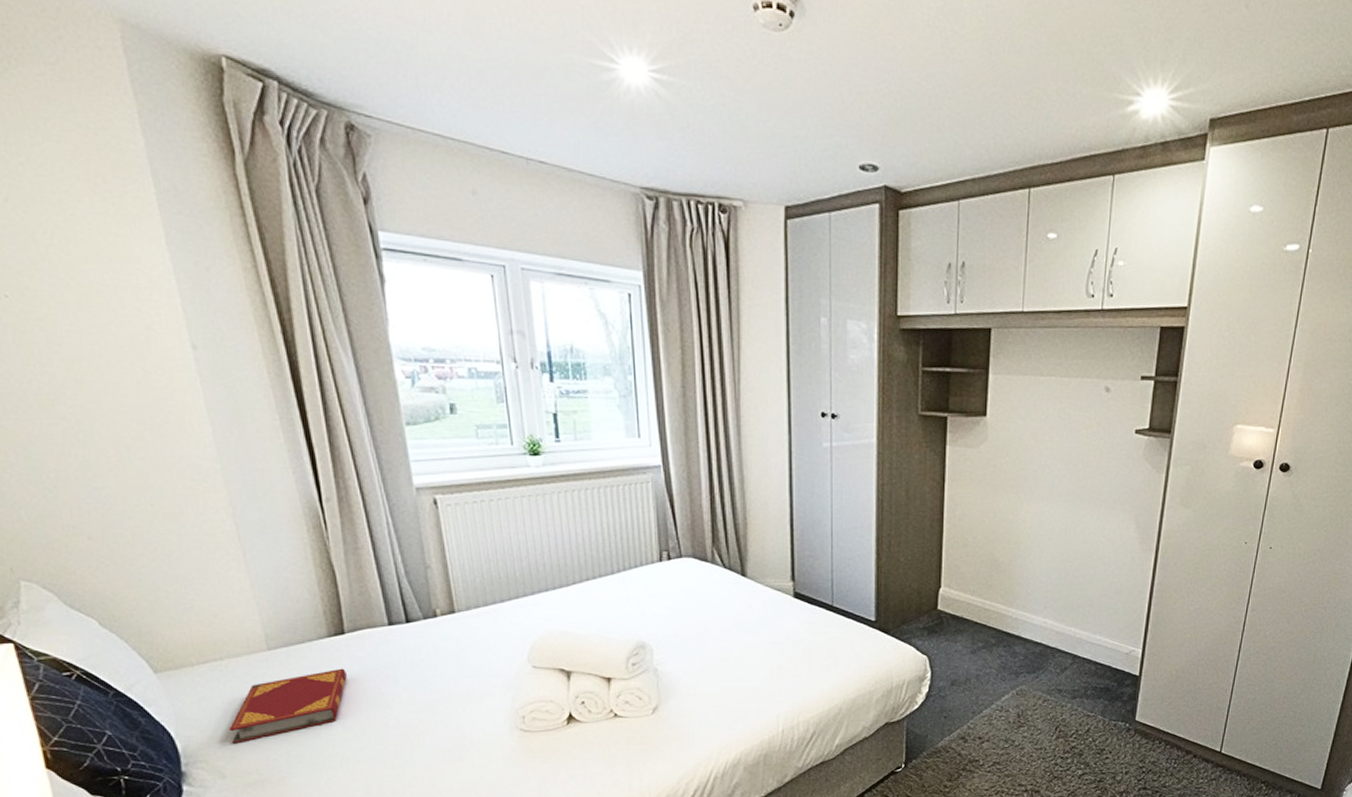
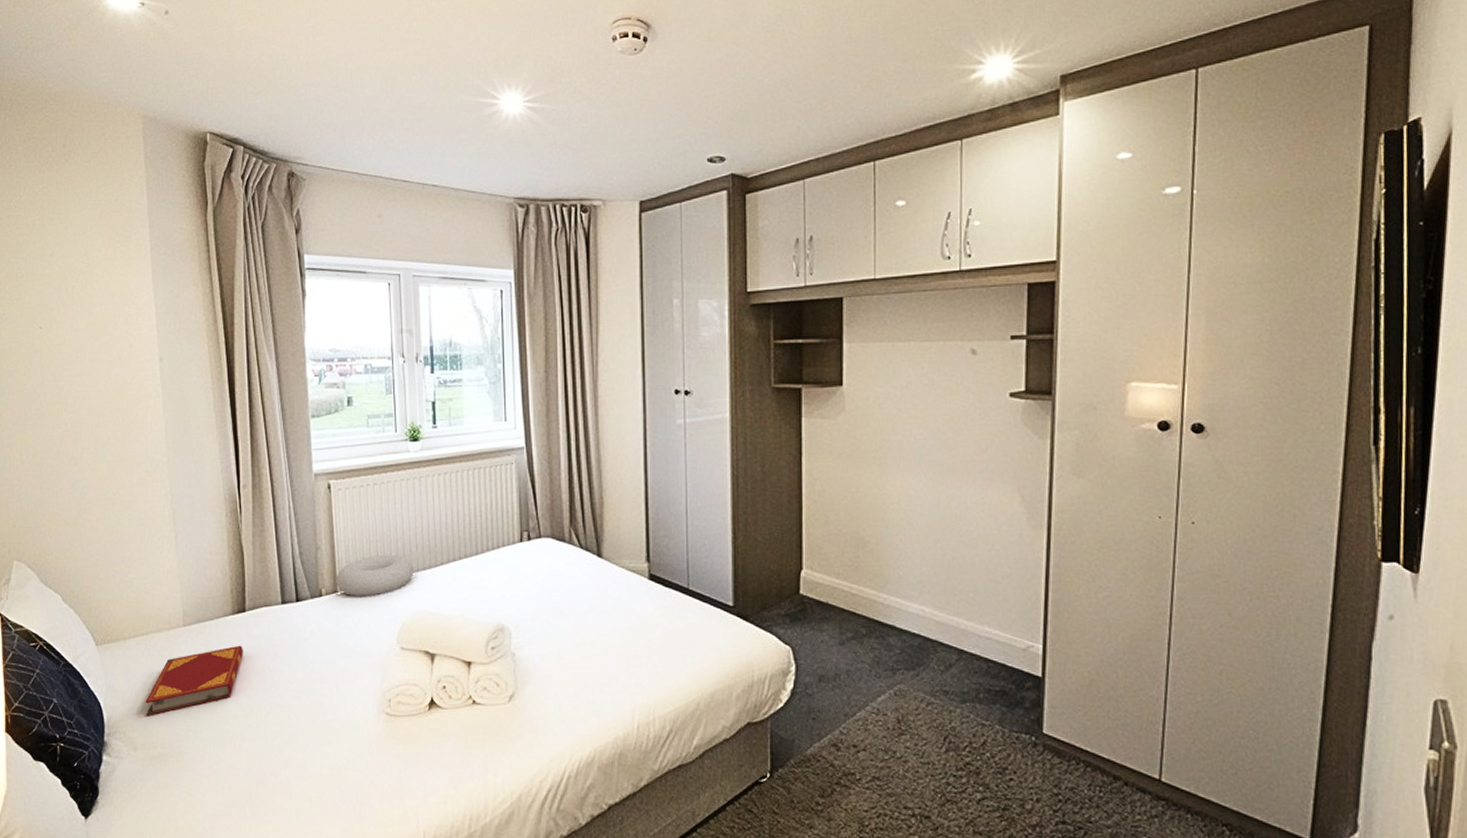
cushion: none [452,574,542,617] -> present [336,555,413,597]

